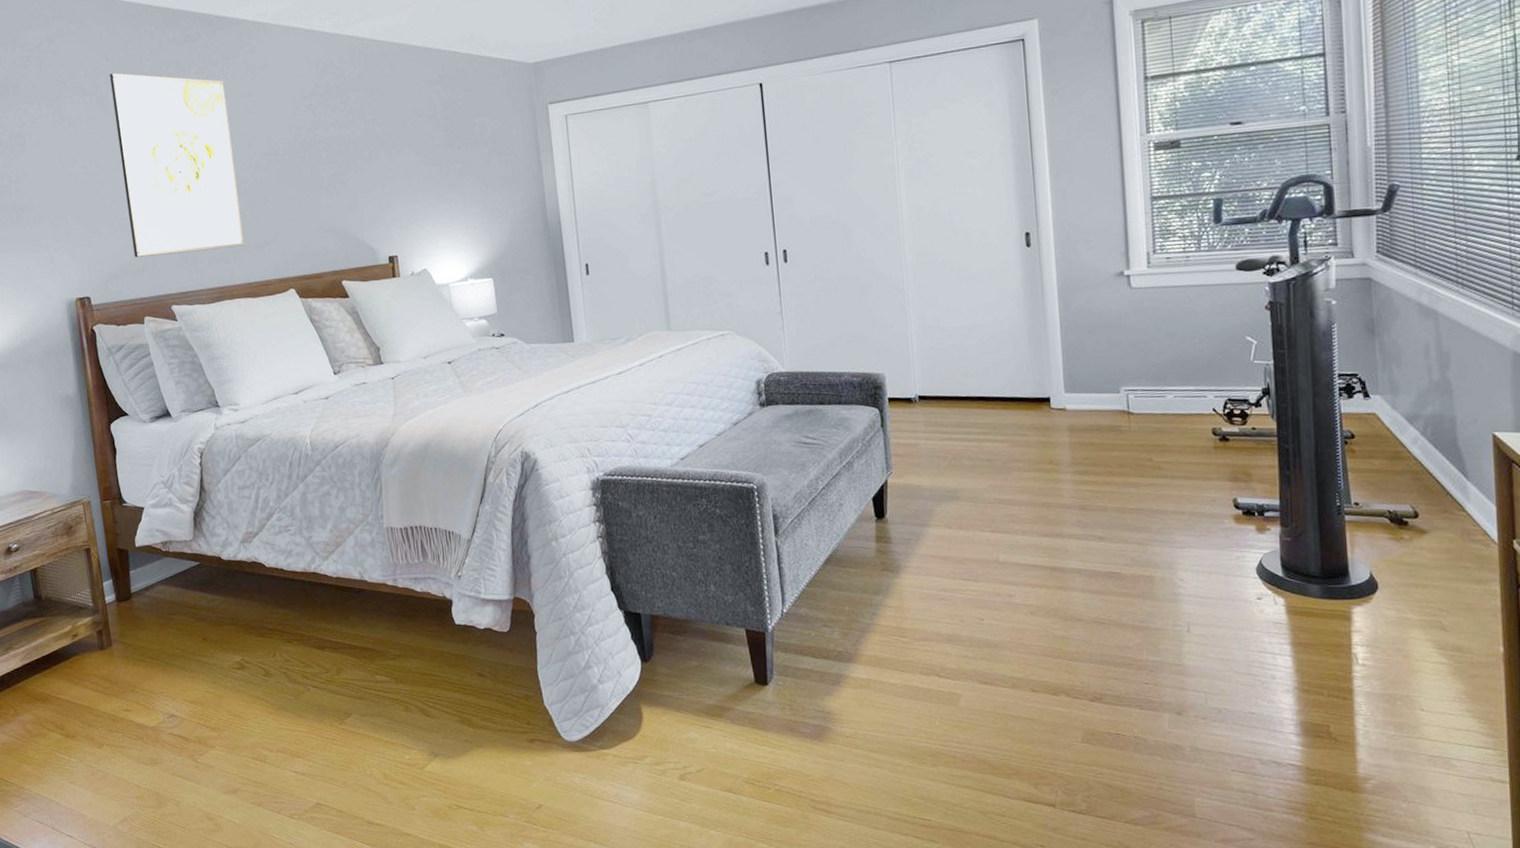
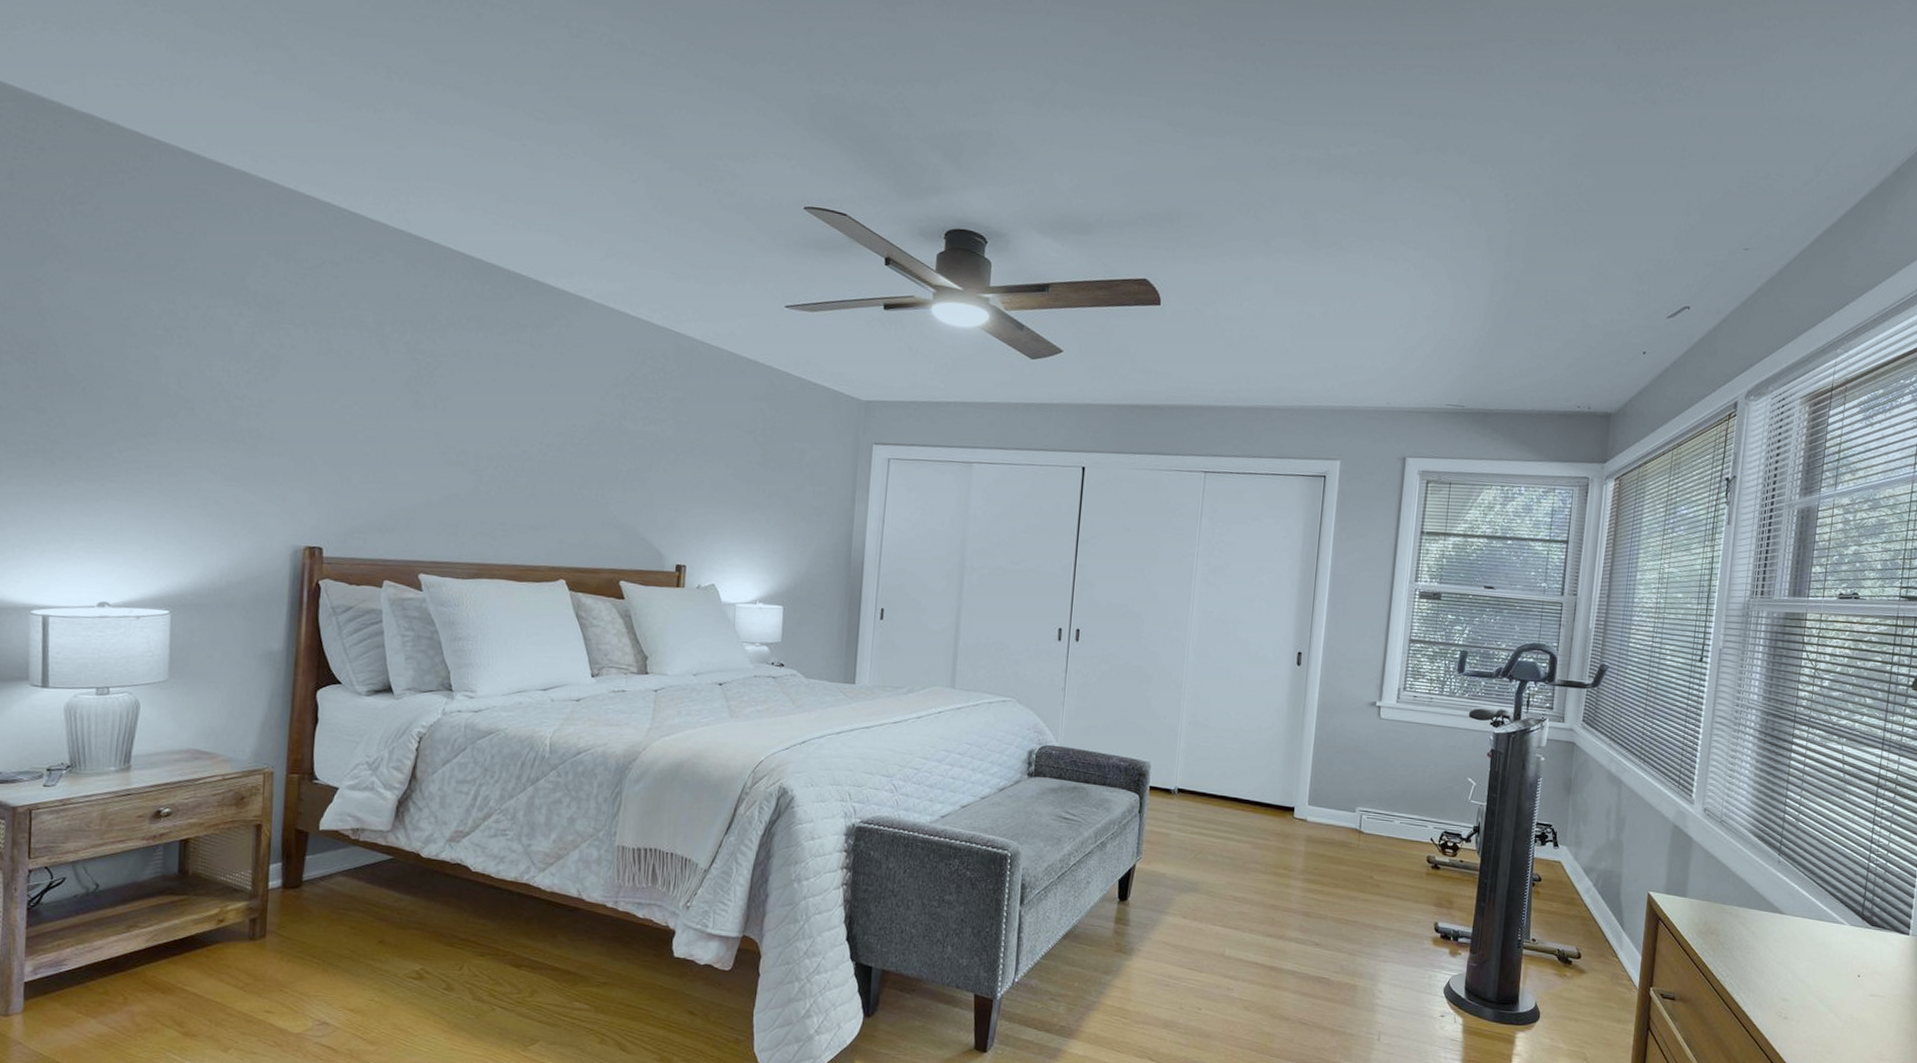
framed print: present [110,73,245,258] -> none [385,314,530,524]

